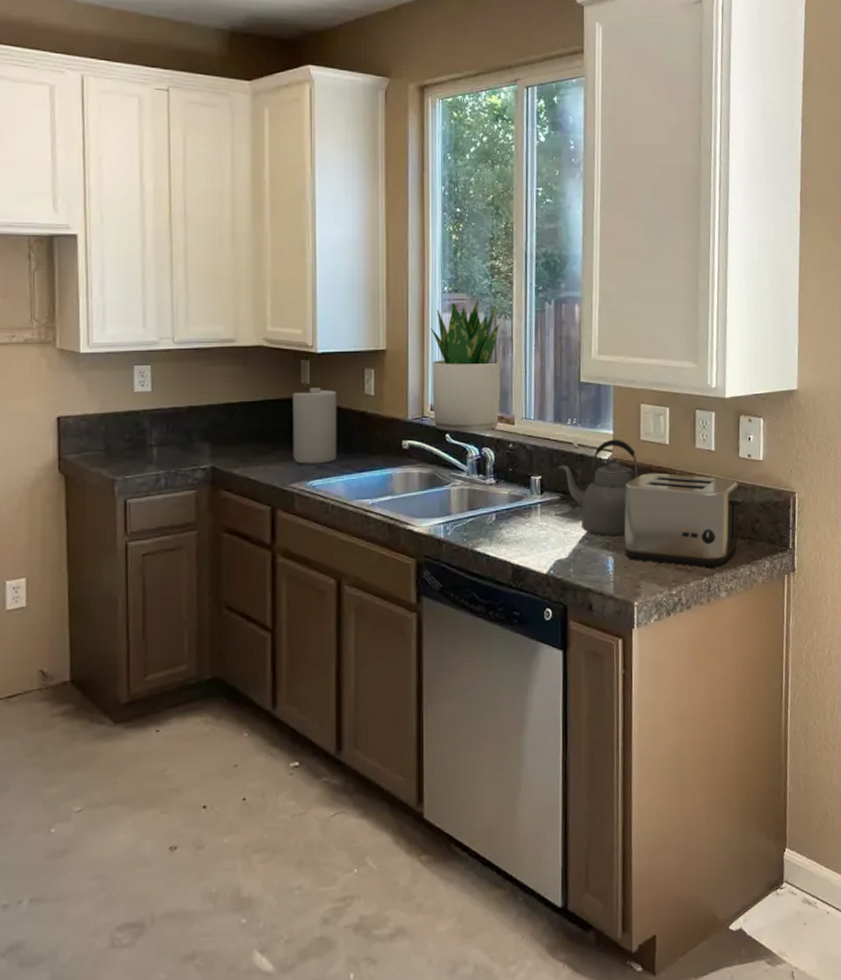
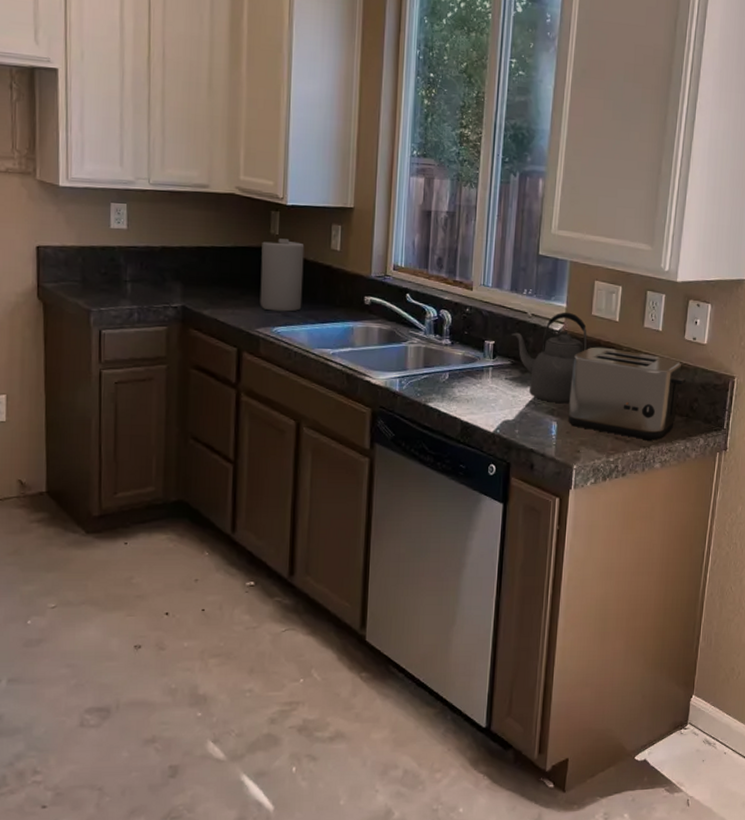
planter: present [430,294,501,432] -> none [395,160,465,294]

